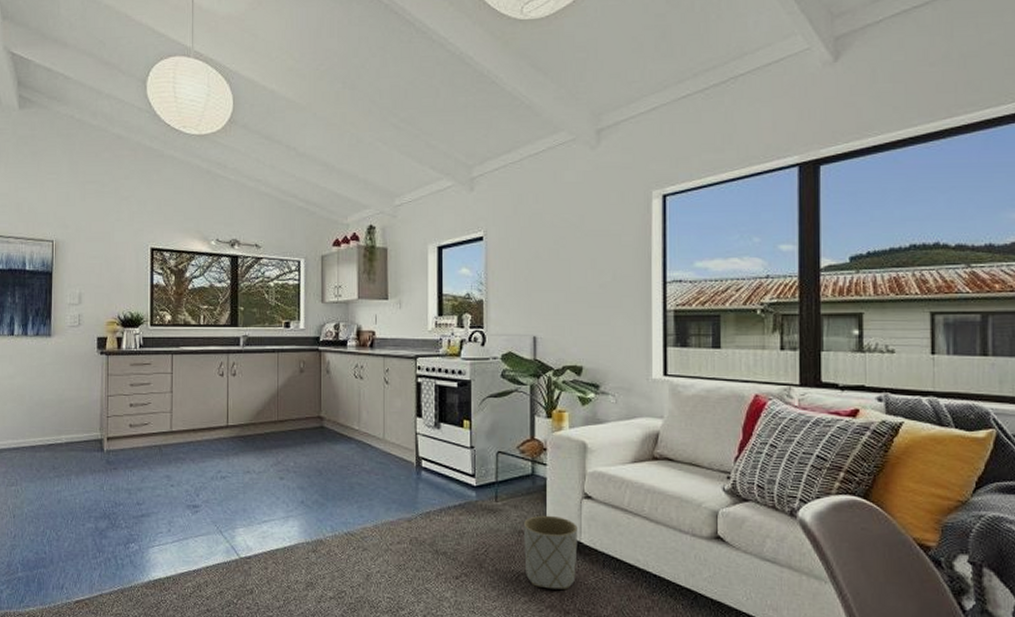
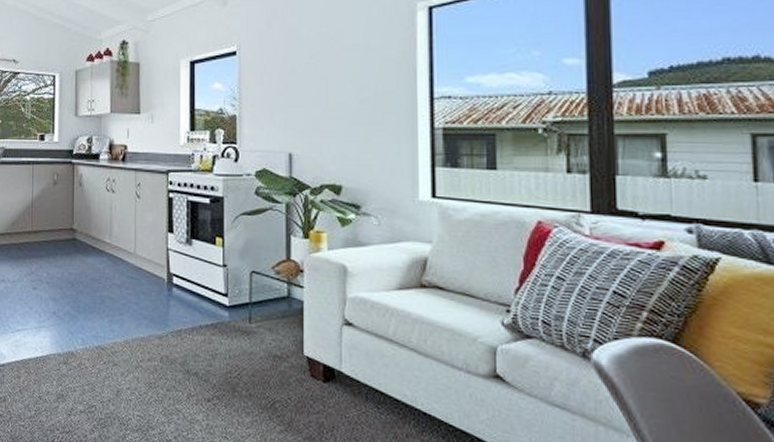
planter: present [523,515,578,590] -> none [278,340,338,422]

